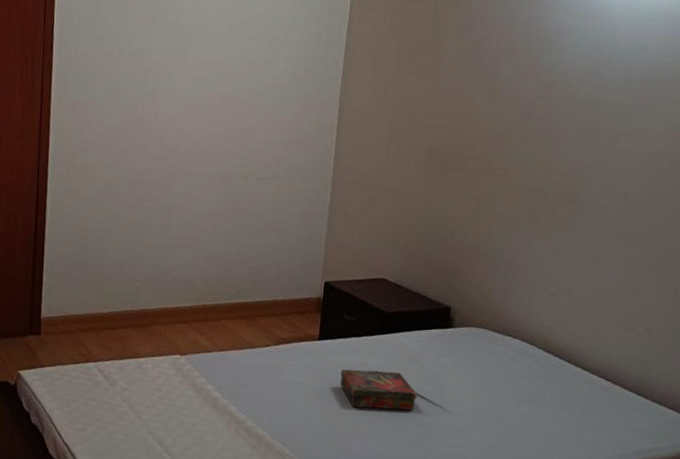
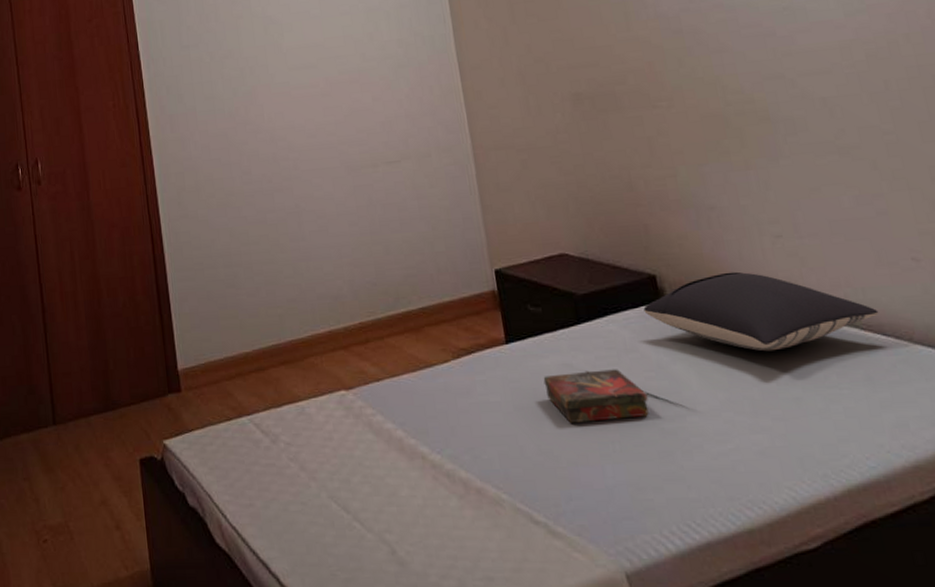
pillow: none [433,314,608,378] -> present [643,271,879,352]

